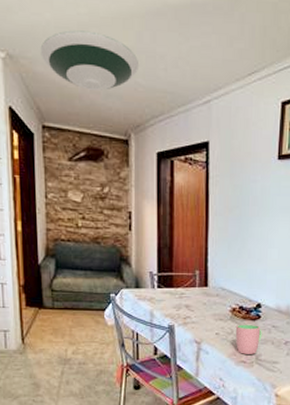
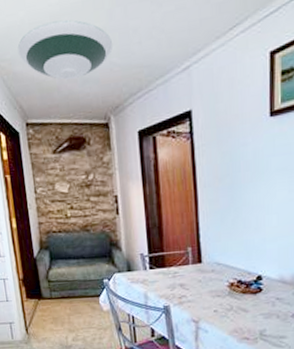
cup: present [235,324,262,354] -> none [235,298,265,331]

